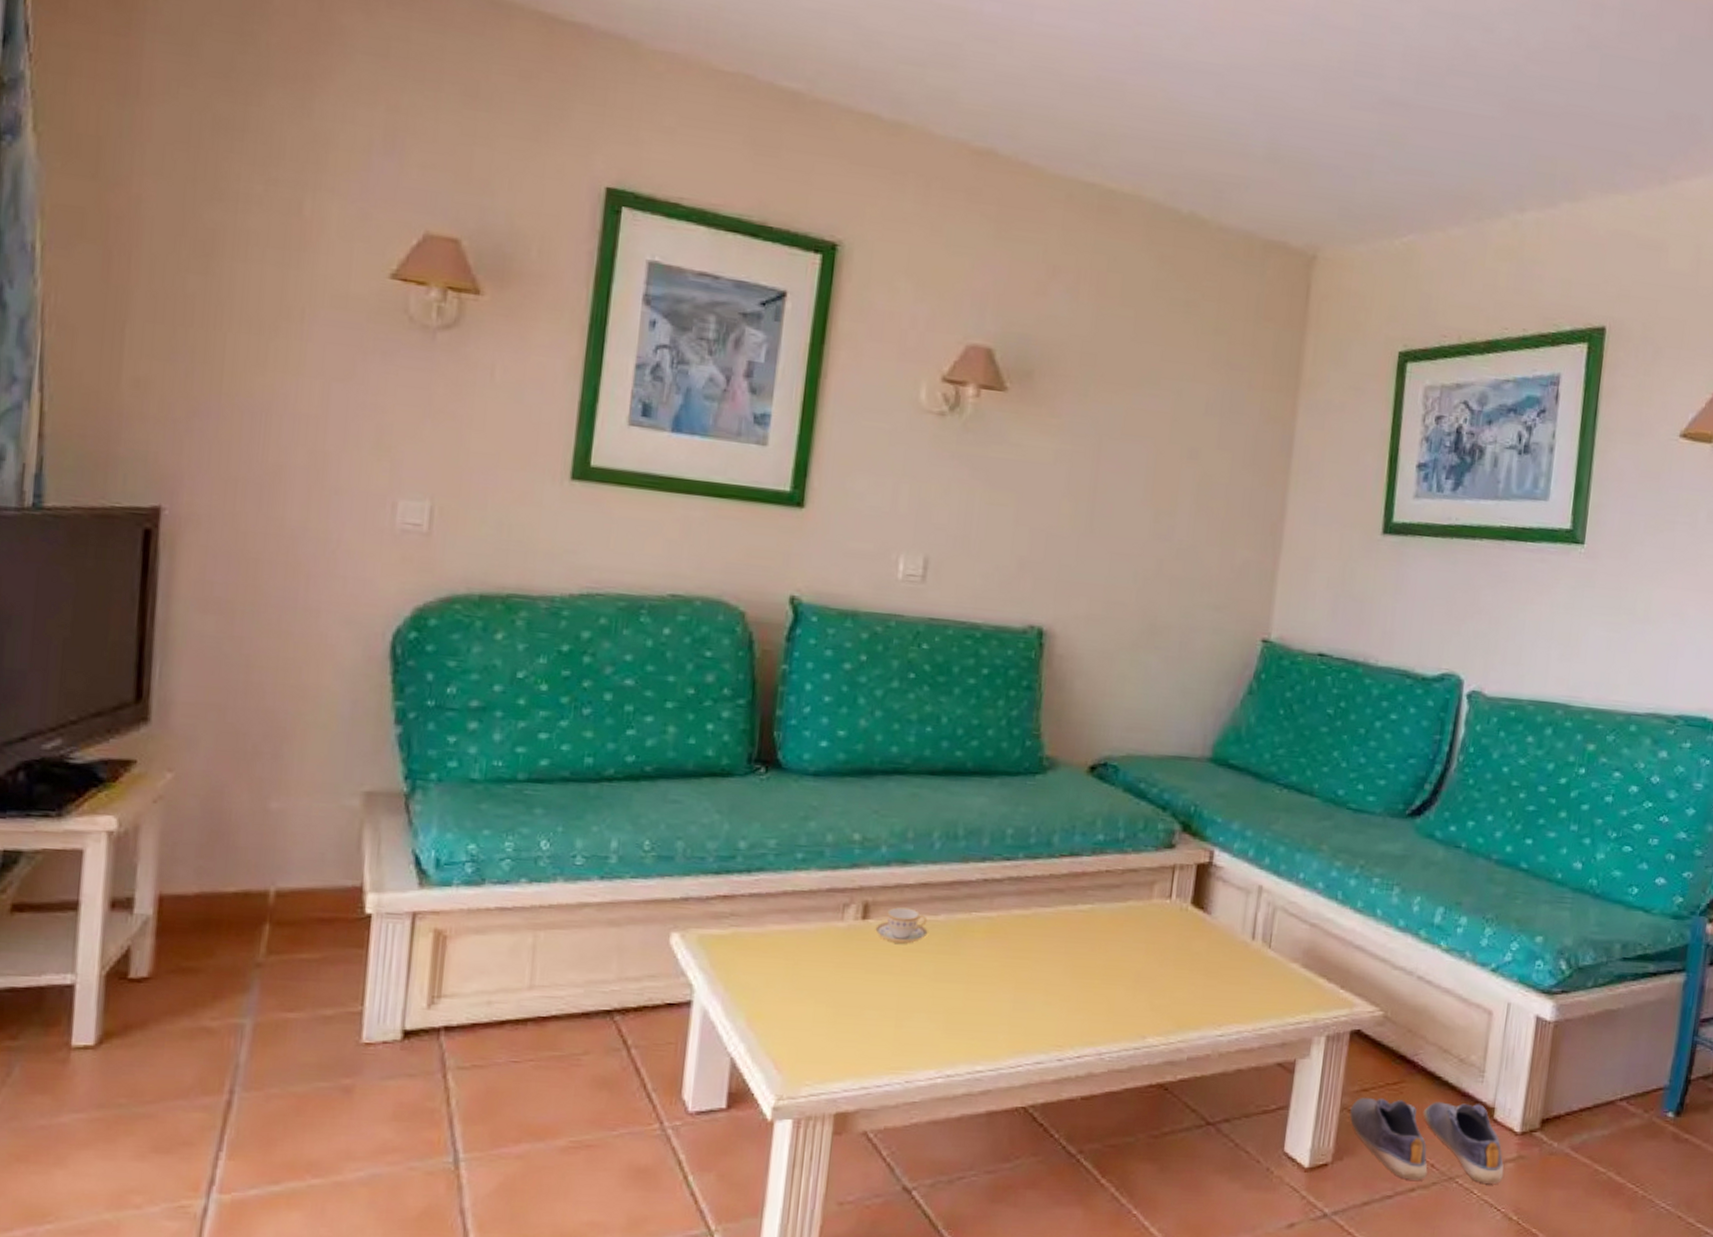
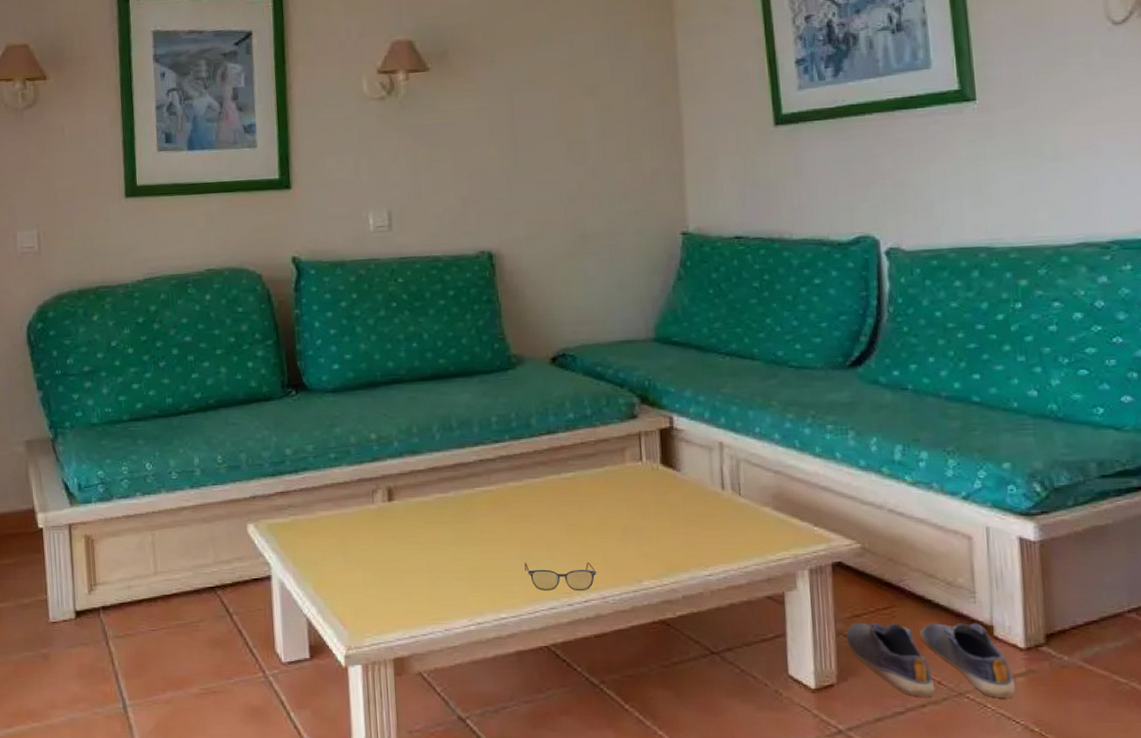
teacup: present [875,907,928,944] -> none [400,489,442,518]
glasses: none [1014,1006,1097,1045] -> present [524,562,597,591]

